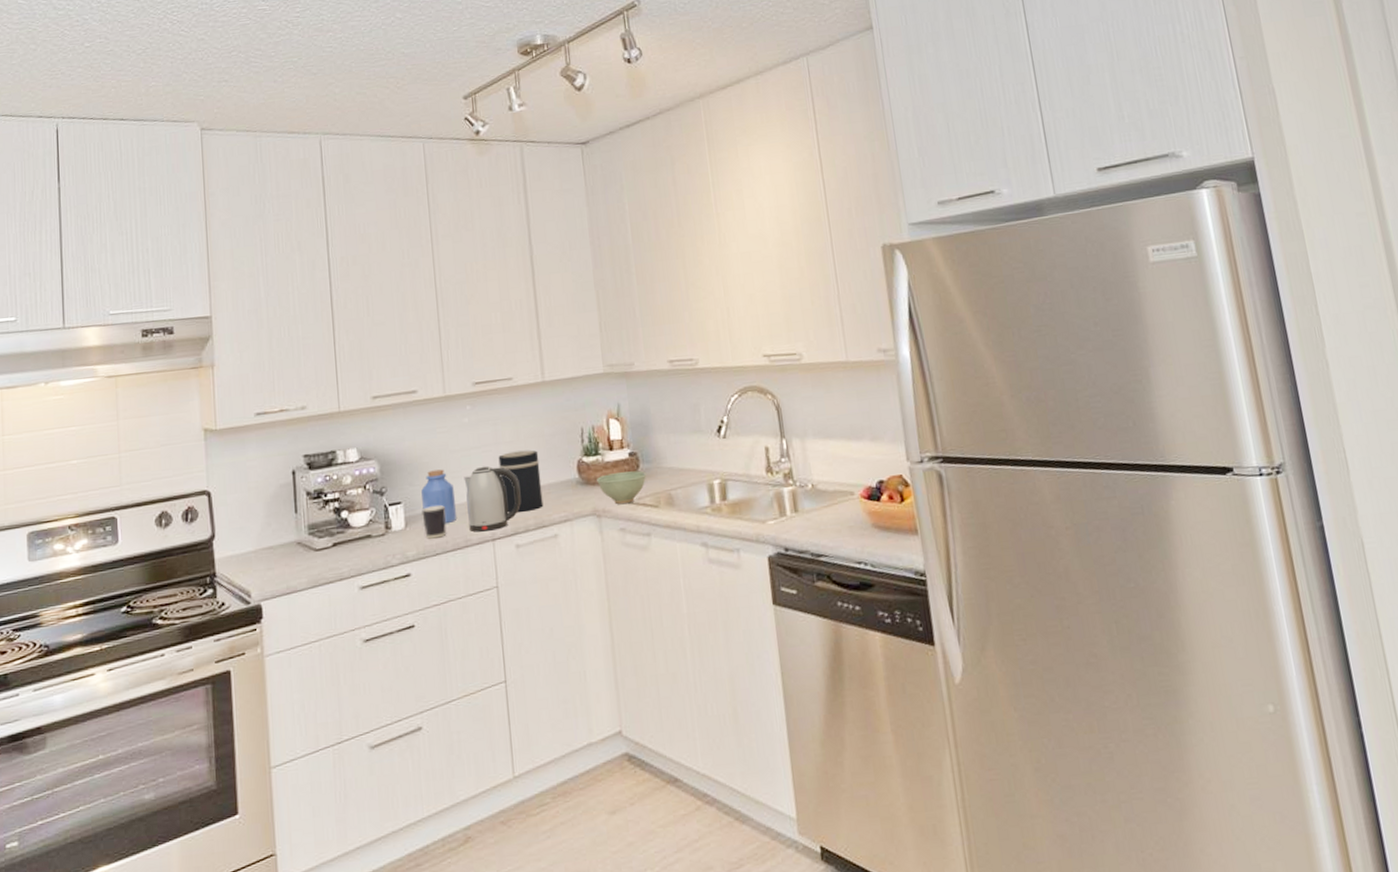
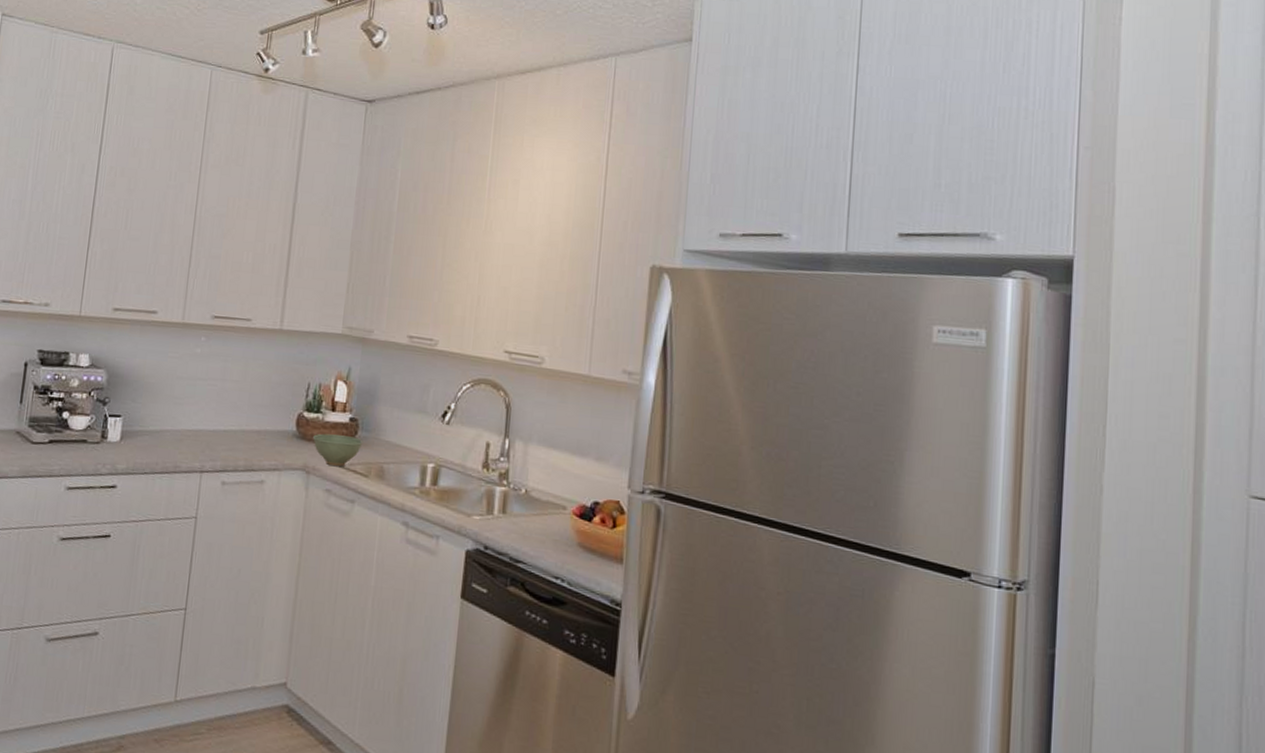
jar: present [421,469,458,523] -> none [140,391,174,446]
mug: present [422,505,447,539] -> none [137,426,162,458]
kettle: present [463,466,521,532] -> none [181,398,238,463]
cylinder: present [498,449,544,513] -> none [220,390,262,453]

